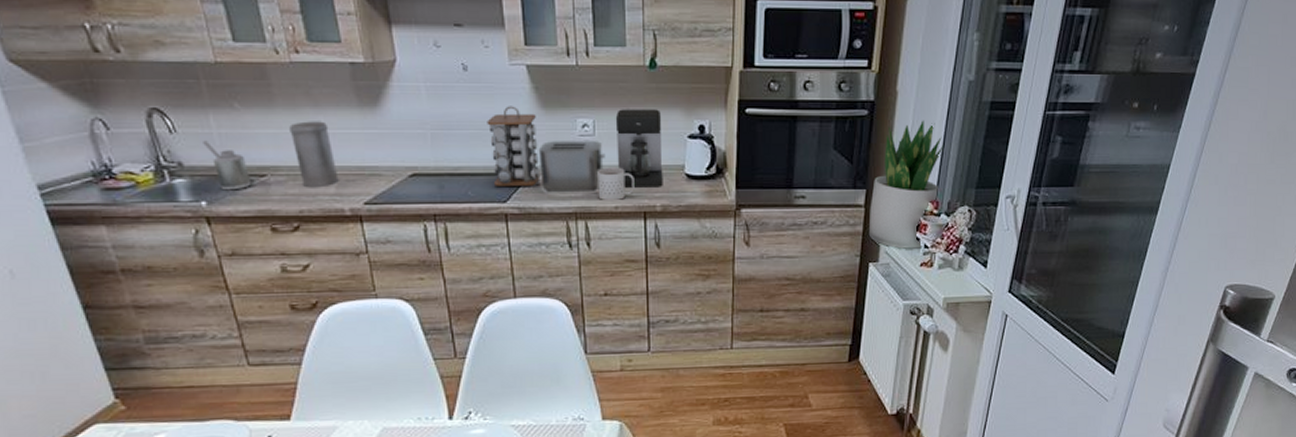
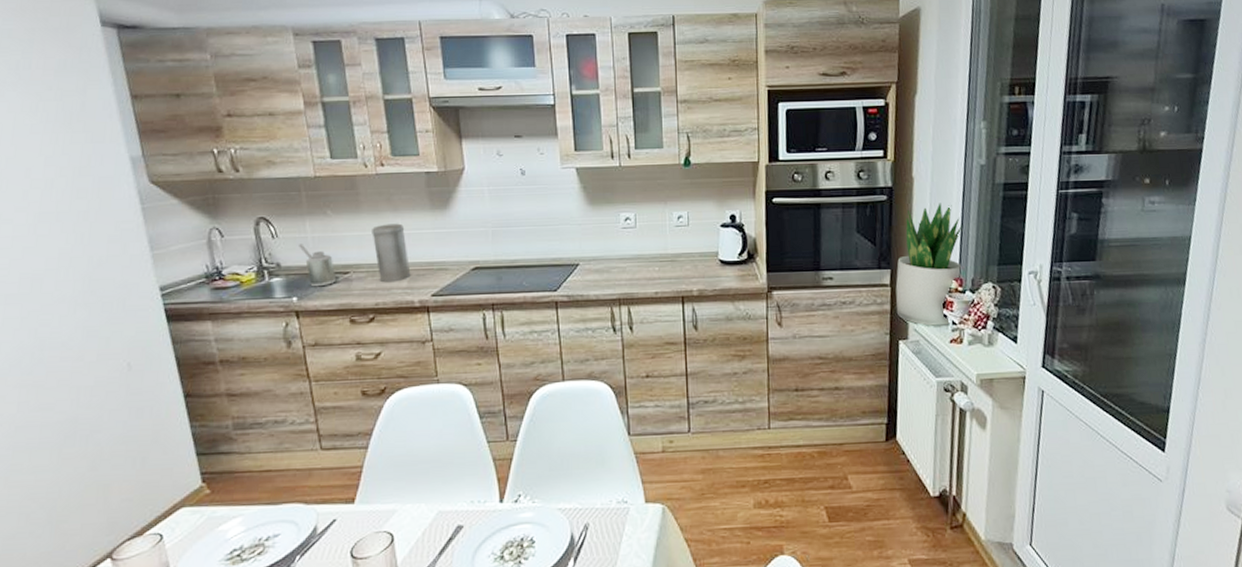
spice rack: present [487,106,542,187] -> none [541,204,589,277]
toaster: present [538,141,605,193] -> none [586,232,646,282]
mug: present [596,167,635,202] -> none [638,255,673,288]
coffee maker: present [615,109,663,189] -> none [654,202,699,276]

